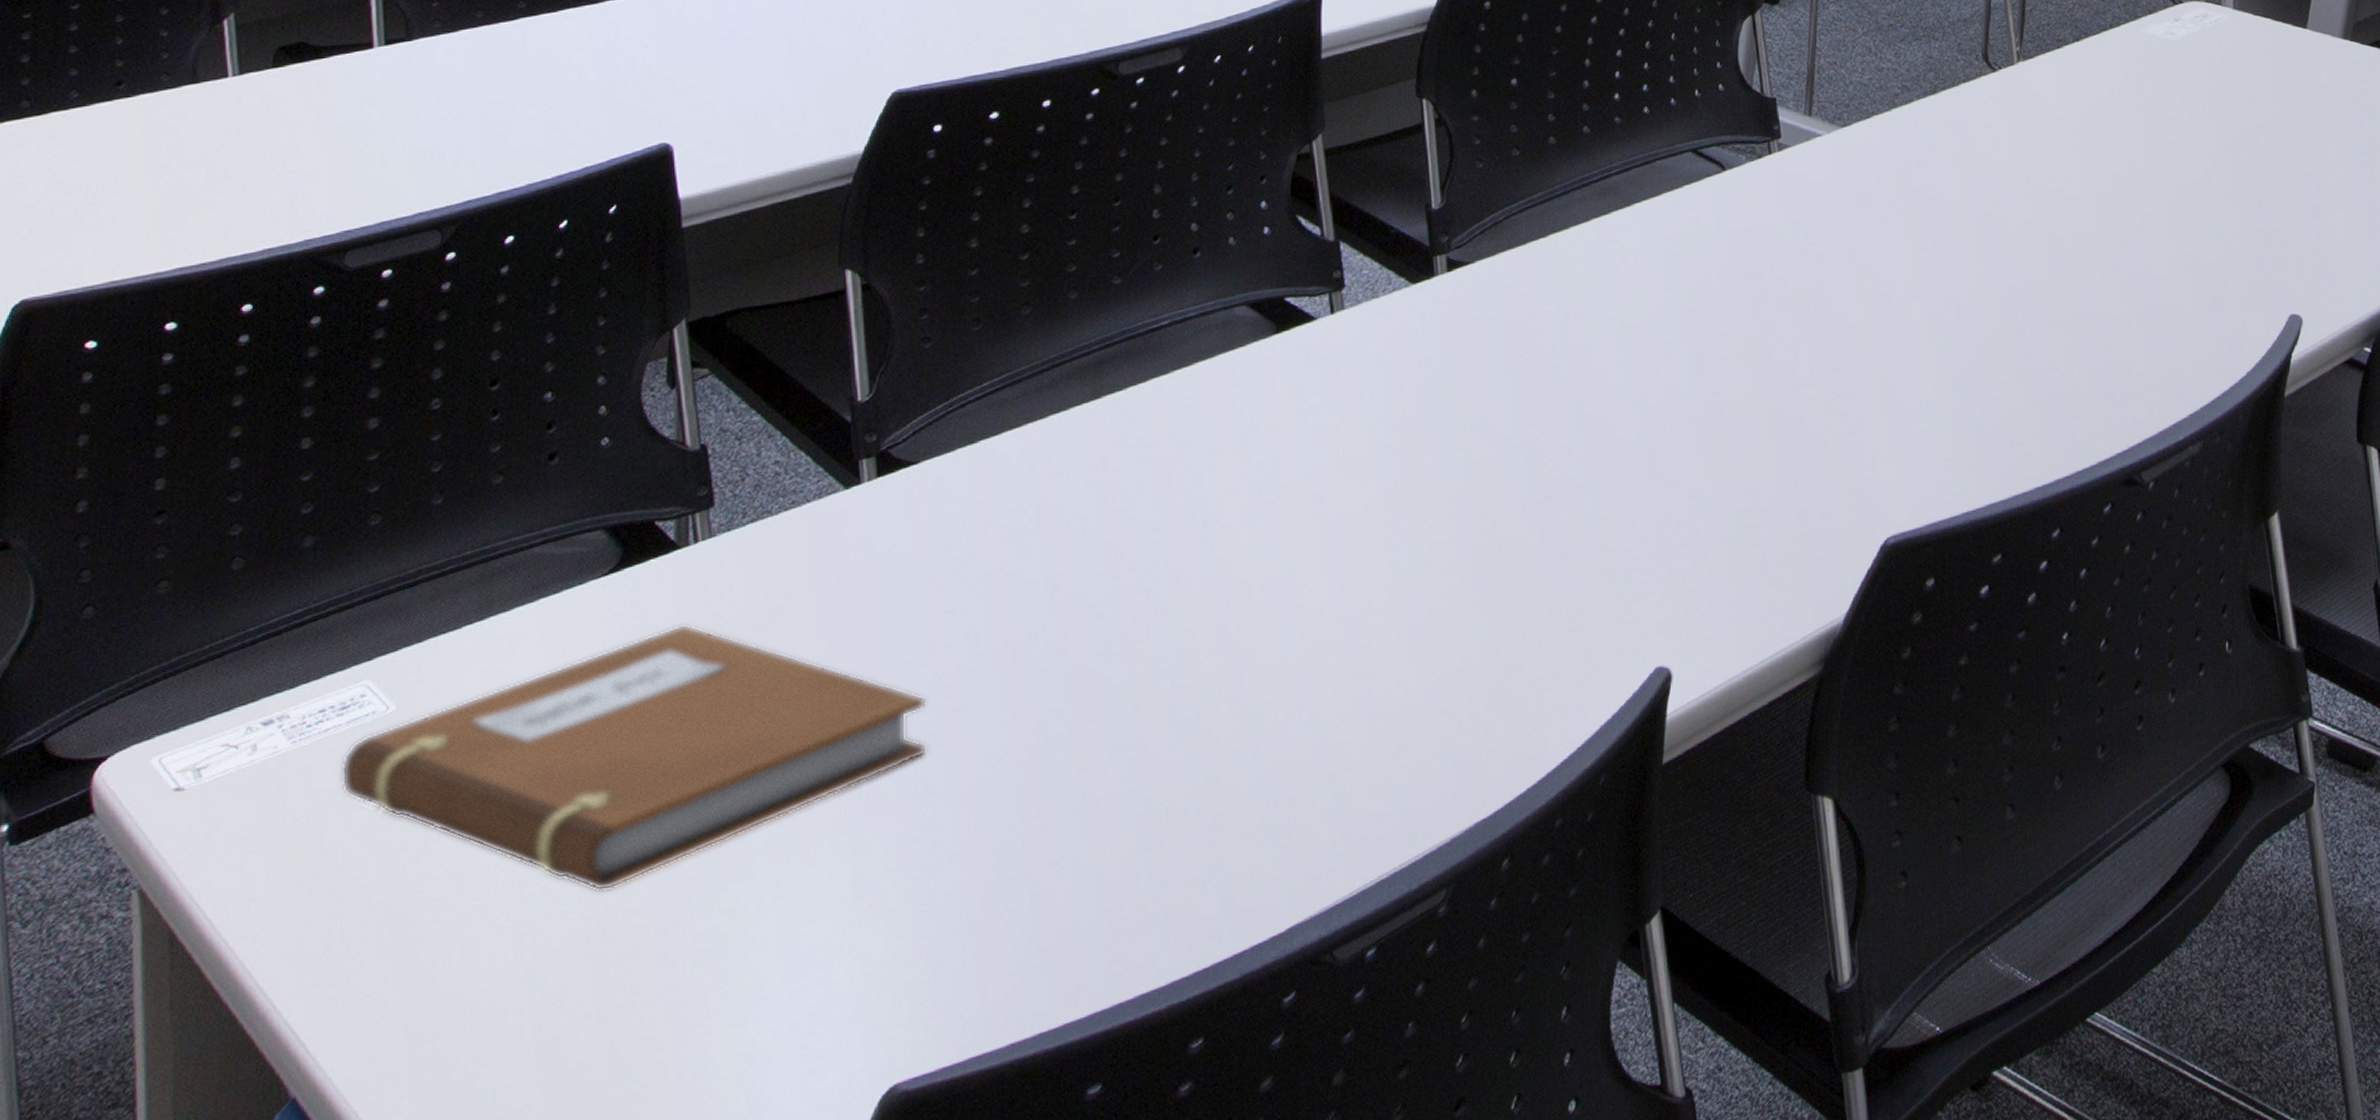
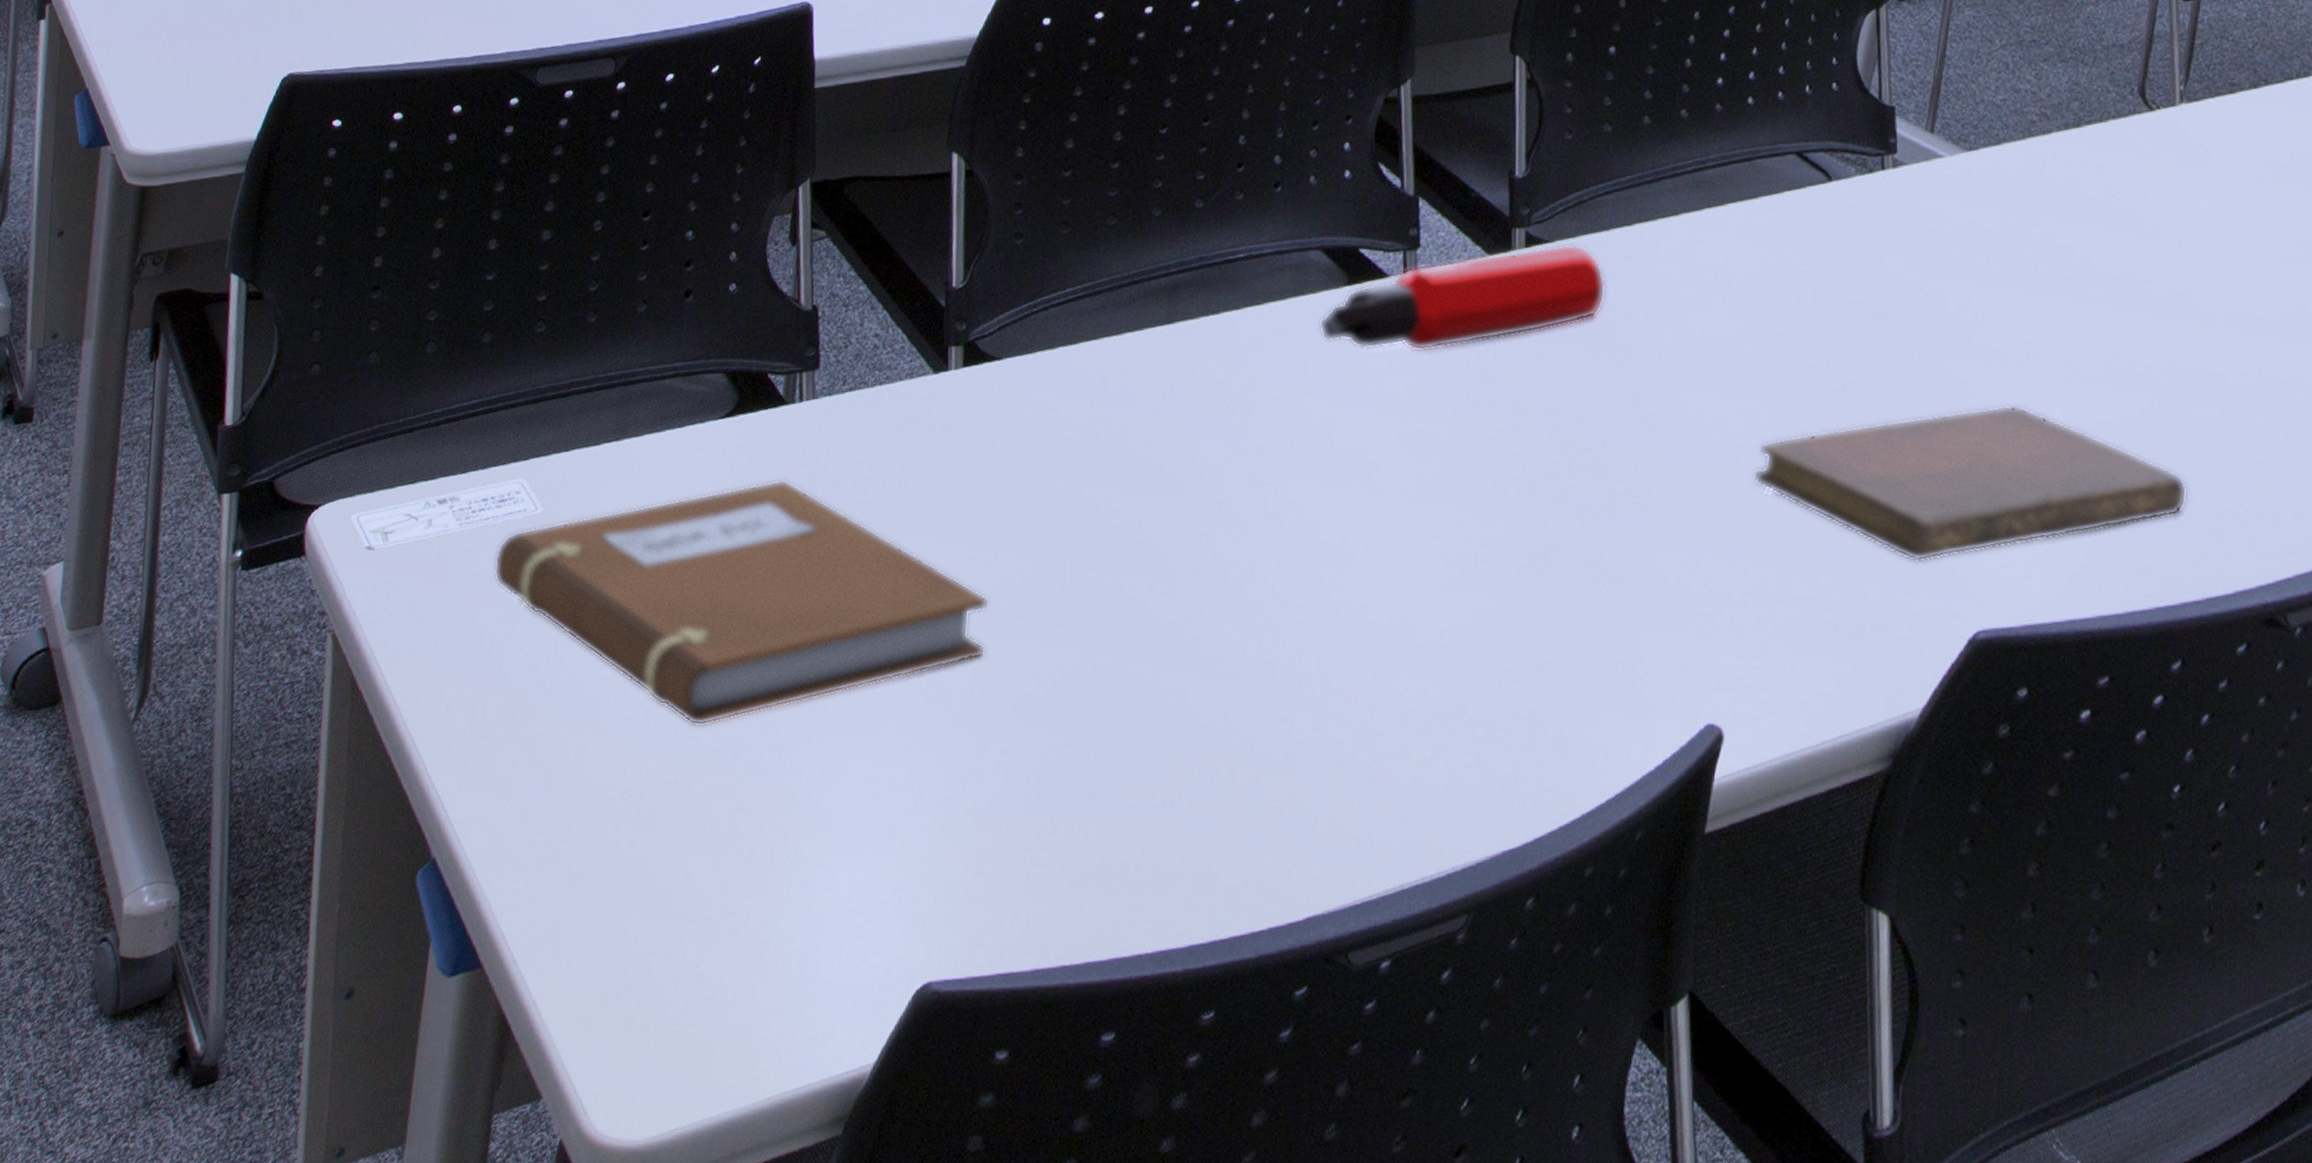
water bottle: none [1250,262,1527,389] -> present [1319,244,1606,351]
notebook: none [1679,338,2052,489] -> present [1754,404,2188,562]

